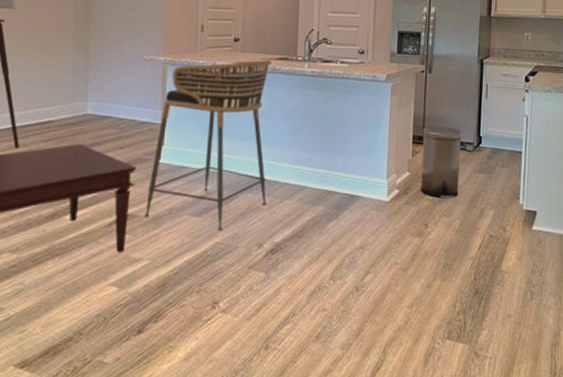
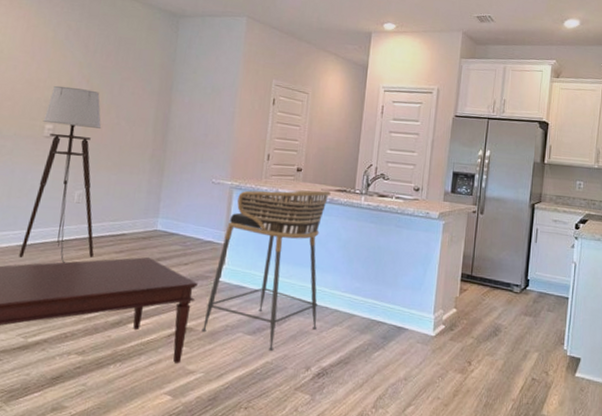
pedal bin: present [421,126,463,199] -> none [466,265,511,339]

